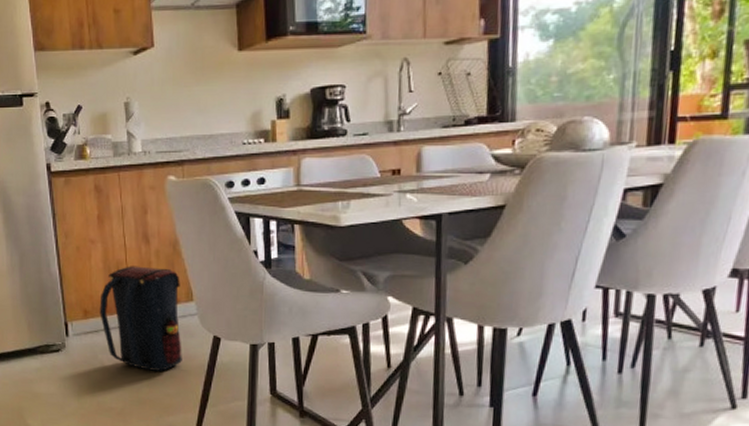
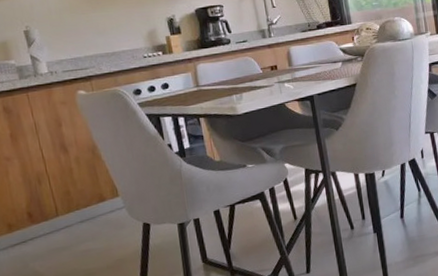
satchel: present [100,266,182,371] -> none [23,172,117,268]

